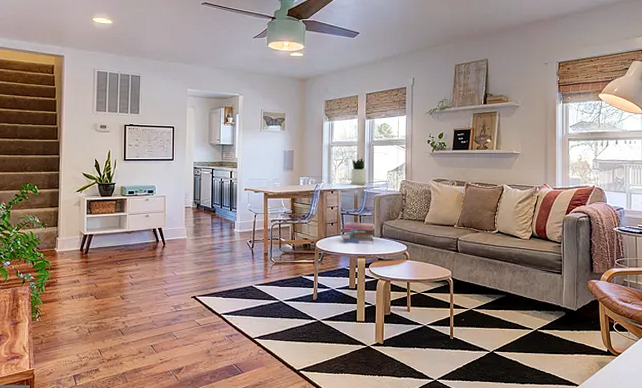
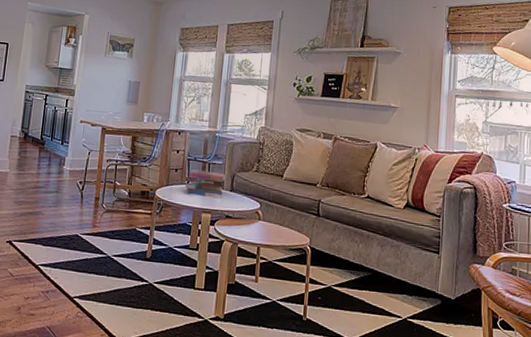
planter: present [350,158,368,185] -> none [201,96,221,128]

